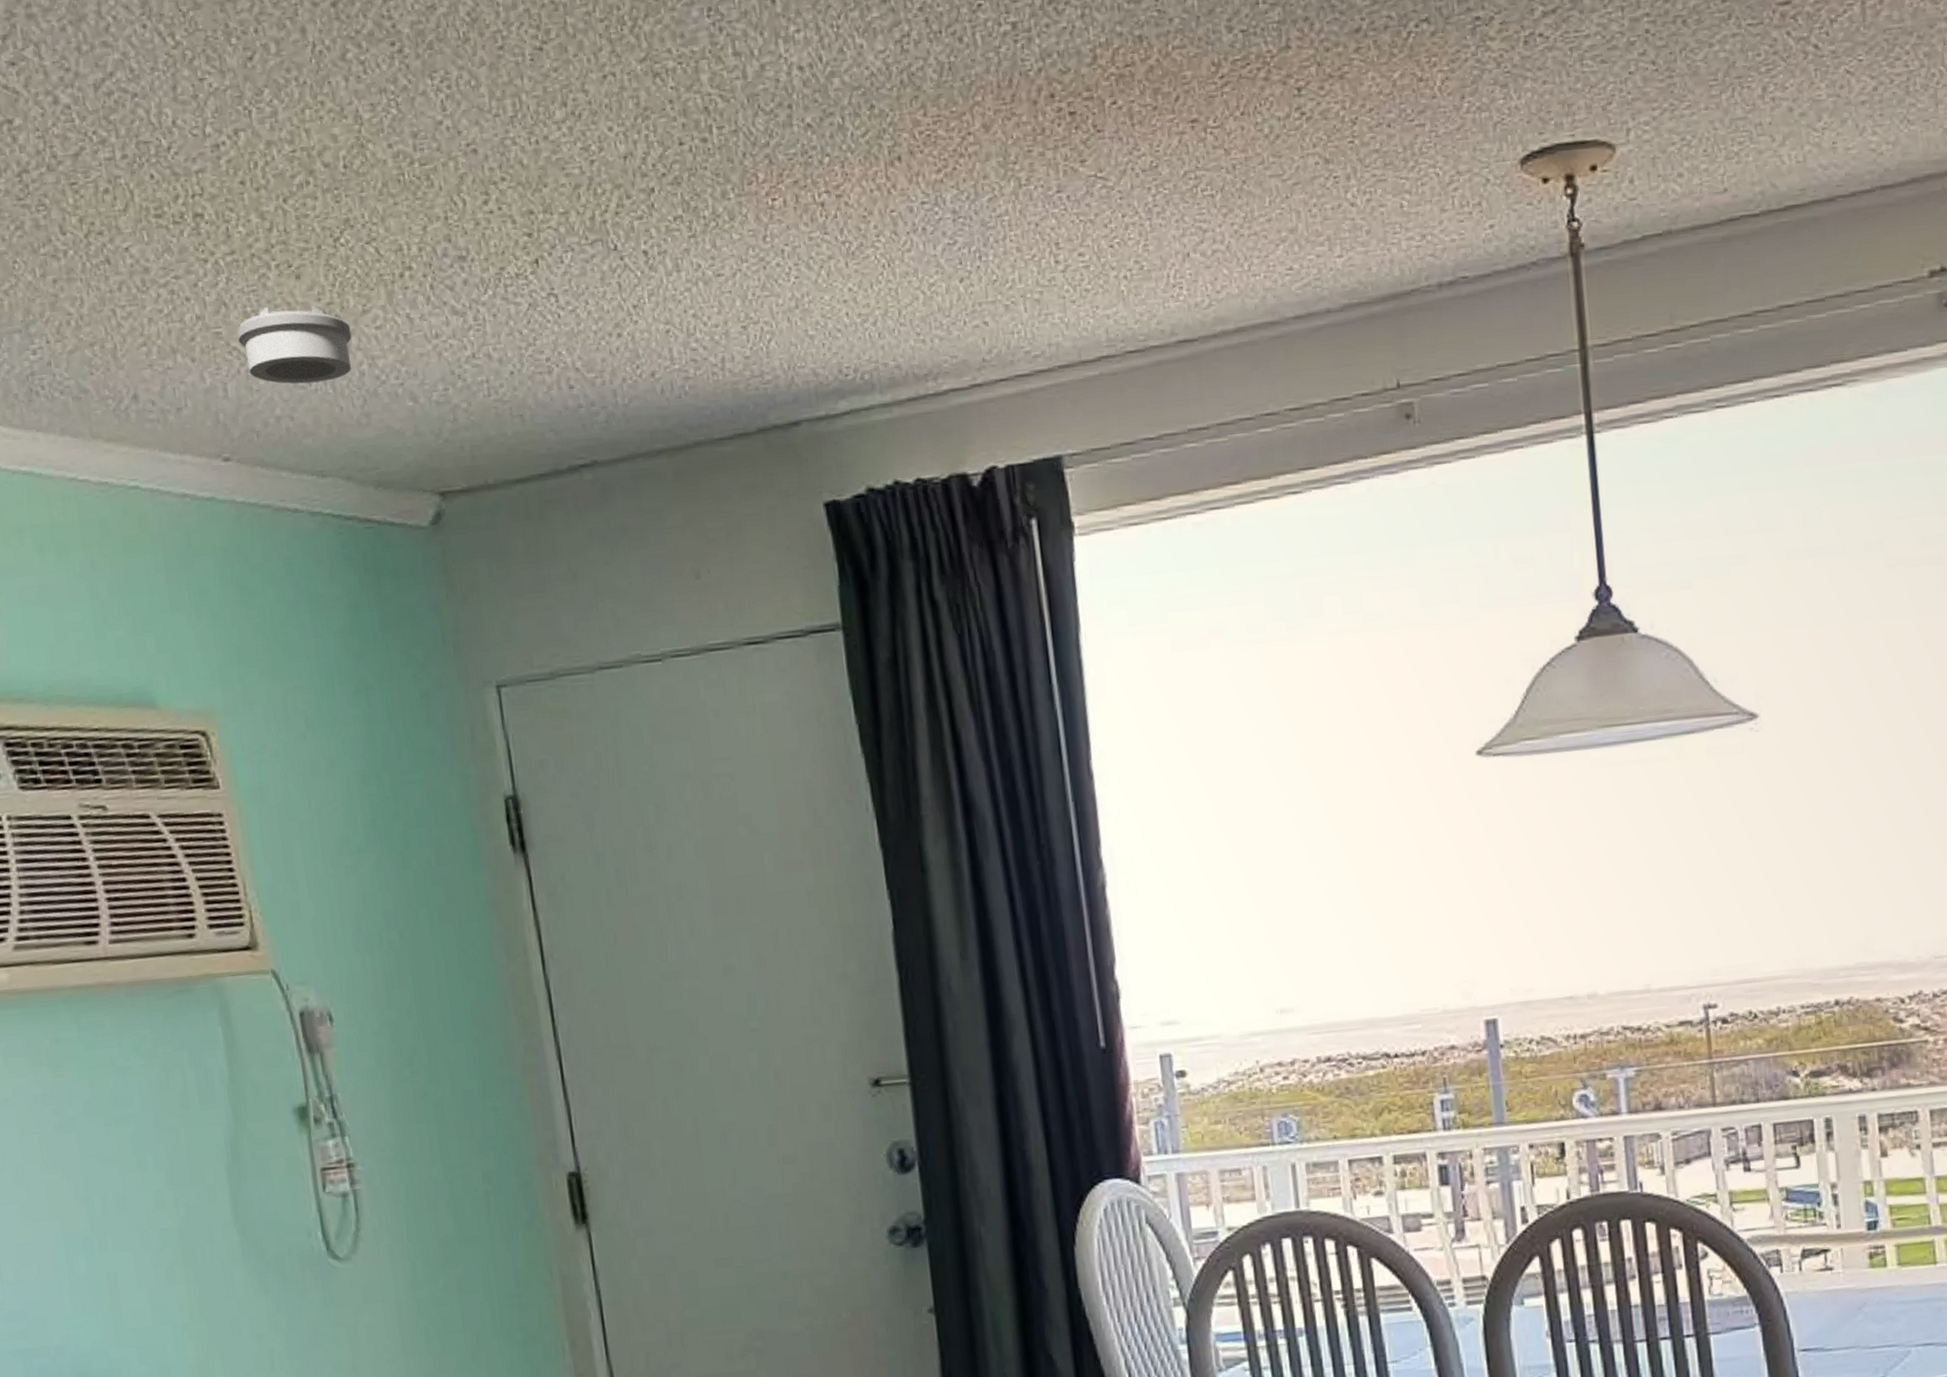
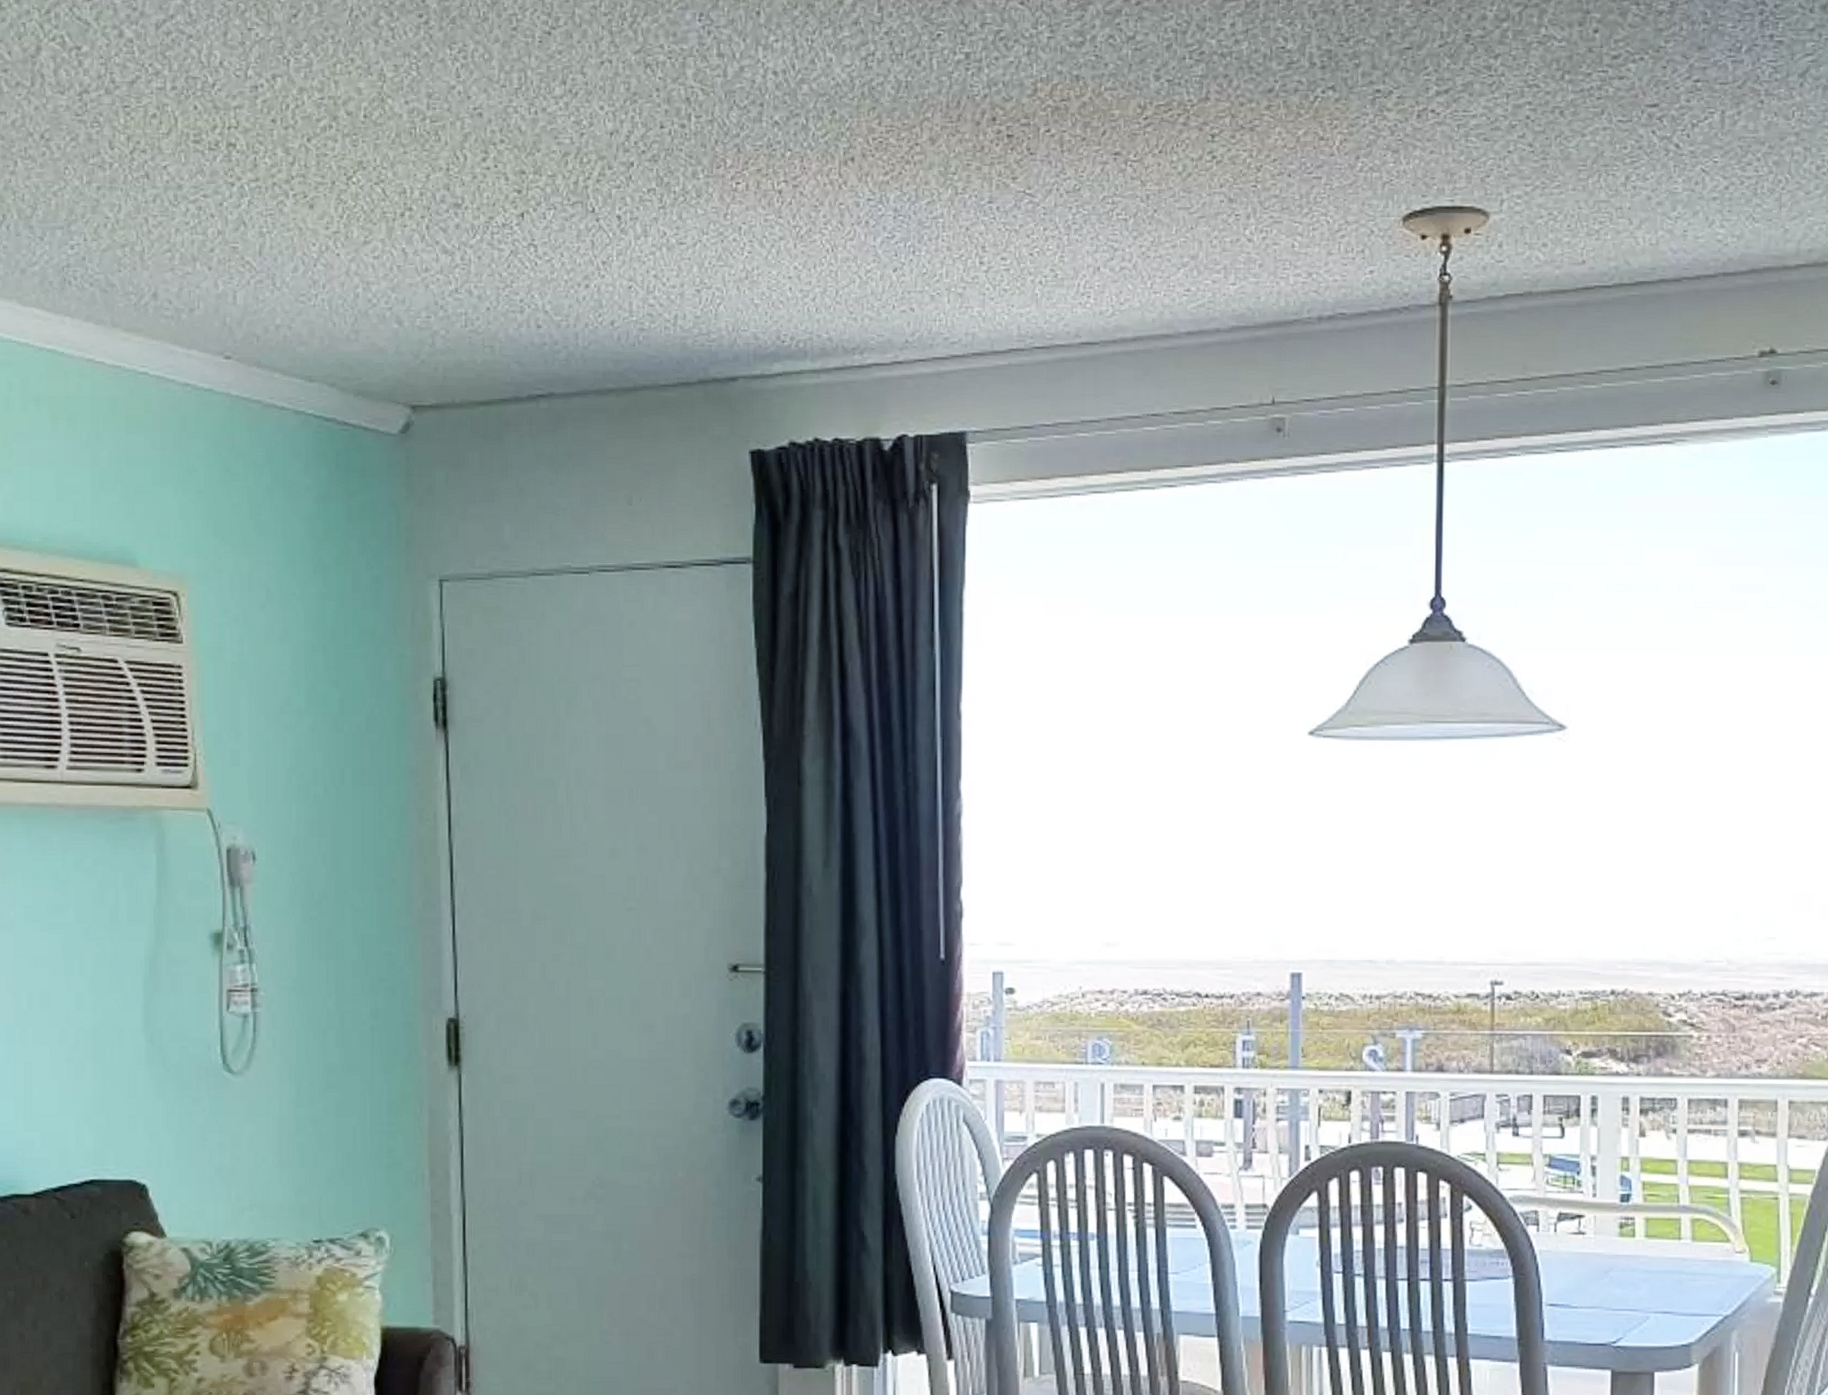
smoke detector: present [237,305,352,384] -> none [252,229,352,299]

